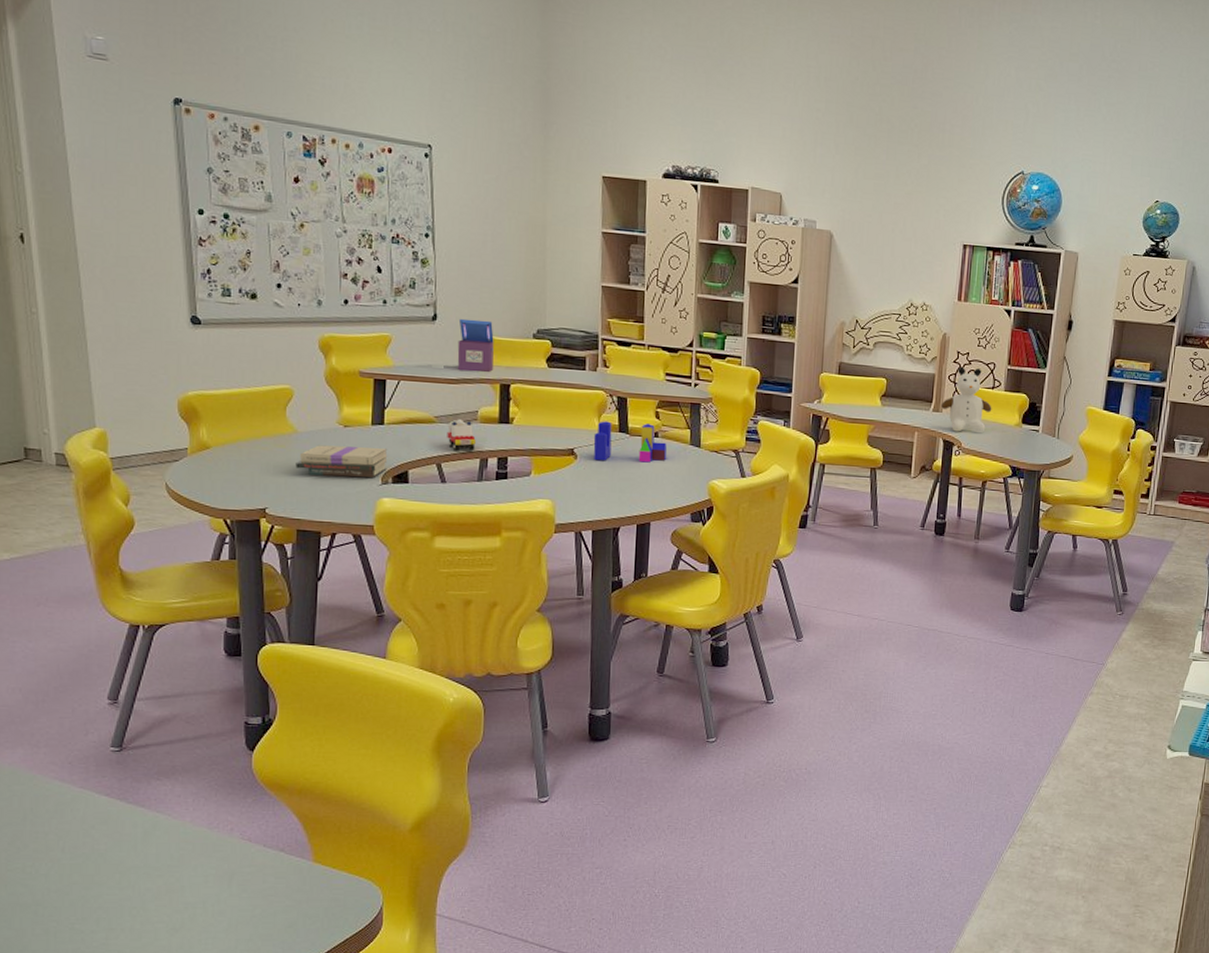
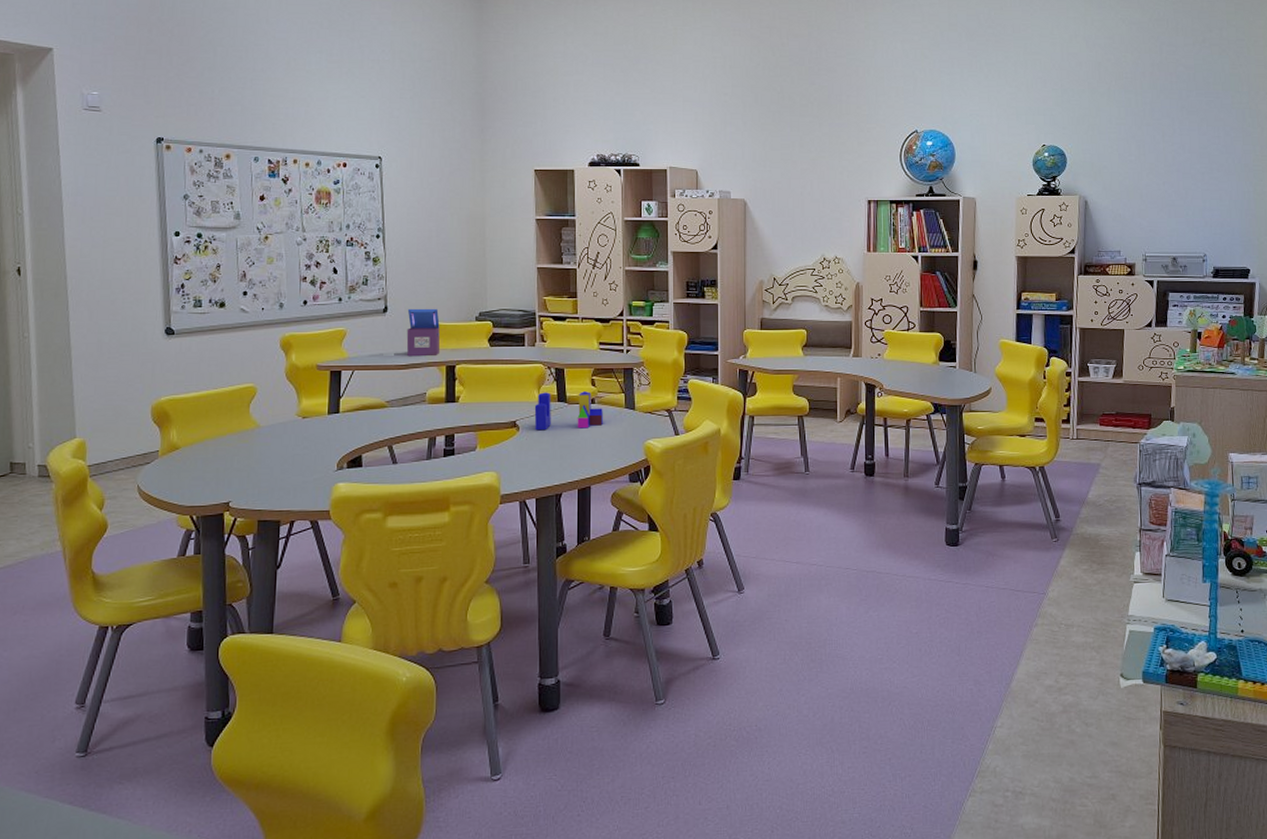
books: present [295,445,388,479] -> none [257,435,343,467]
toy truck: present [447,419,476,451] -> none [398,402,424,432]
stuffed animal: present [940,367,992,434] -> none [859,313,909,375]

